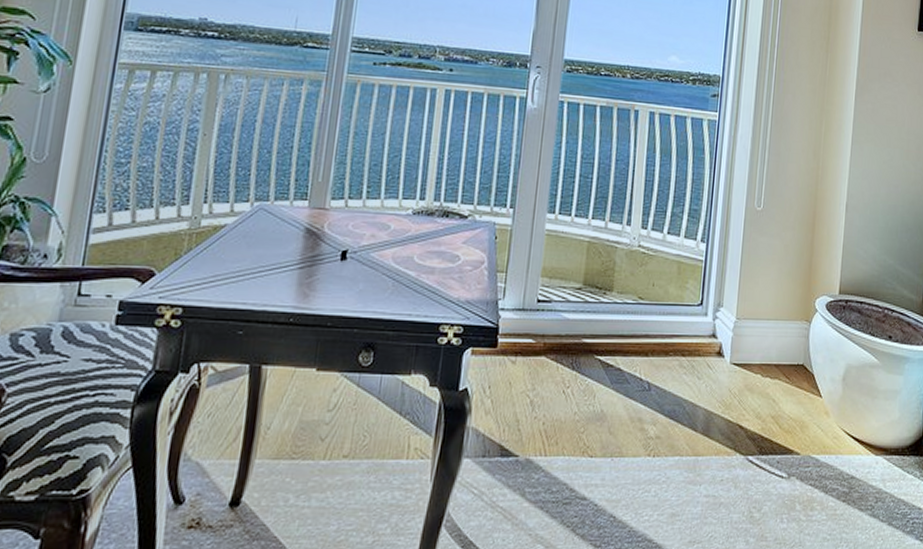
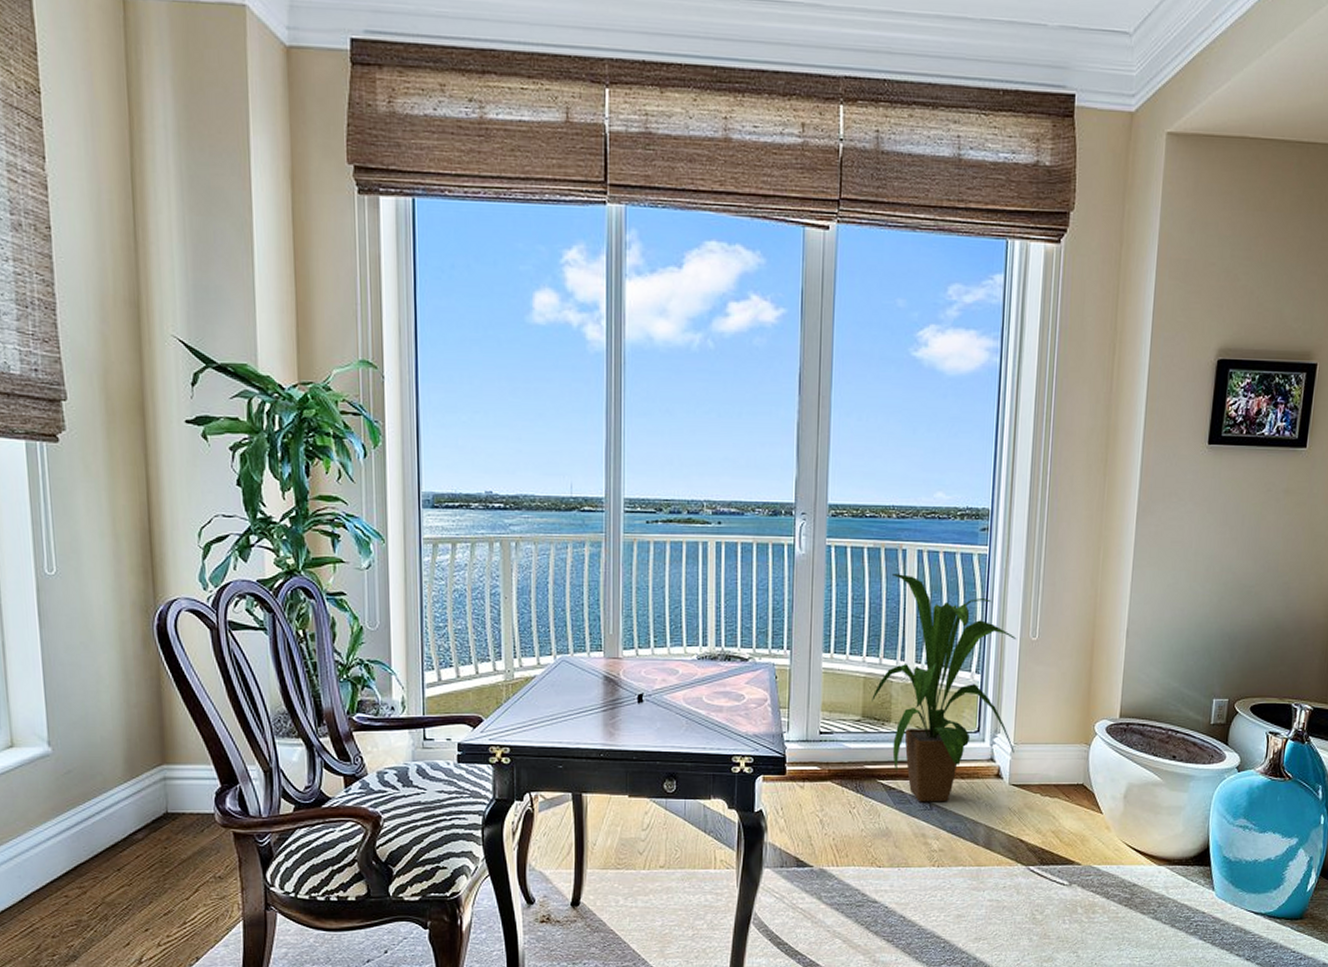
house plant: none [594,134,742,382] -> present [872,574,1017,802]

